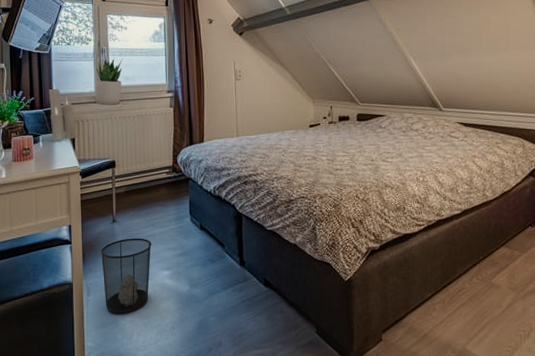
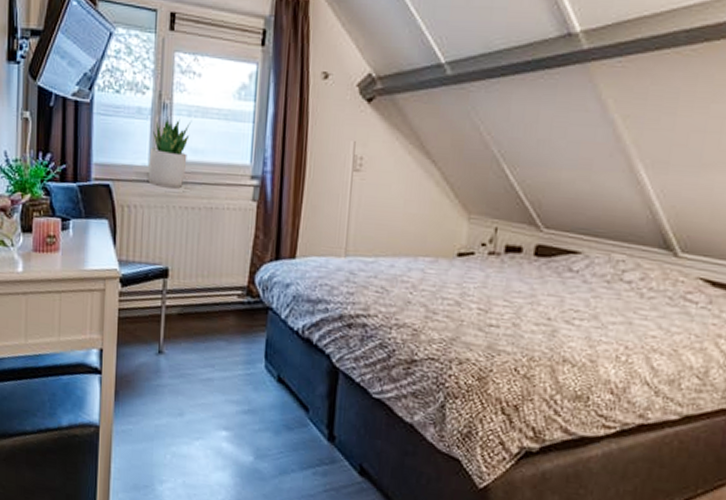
candle: present [48,82,78,142] -> none [85,145,120,232]
waste bin: present [101,238,152,314] -> none [139,378,208,479]

